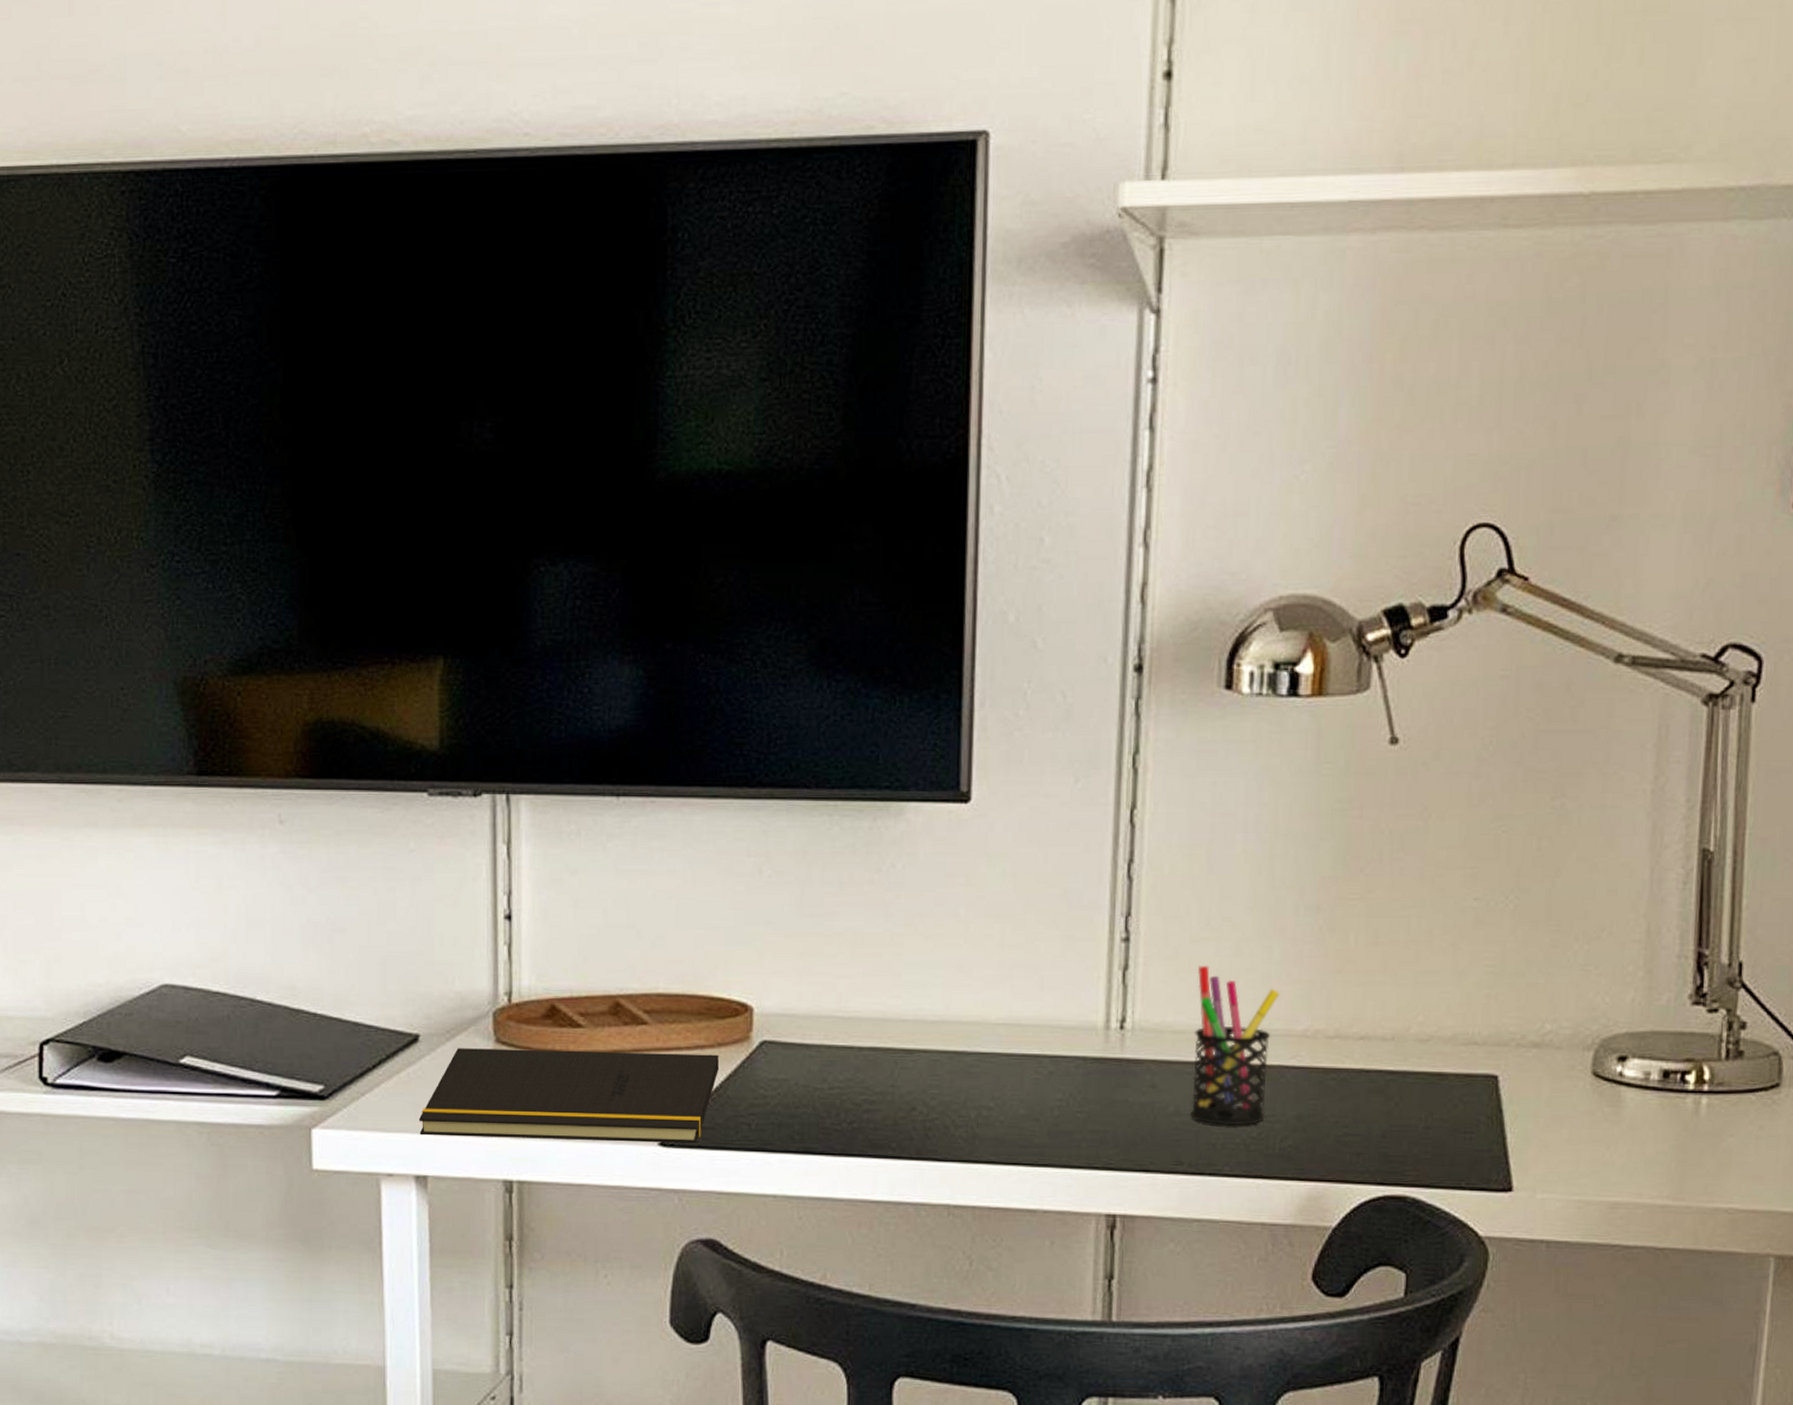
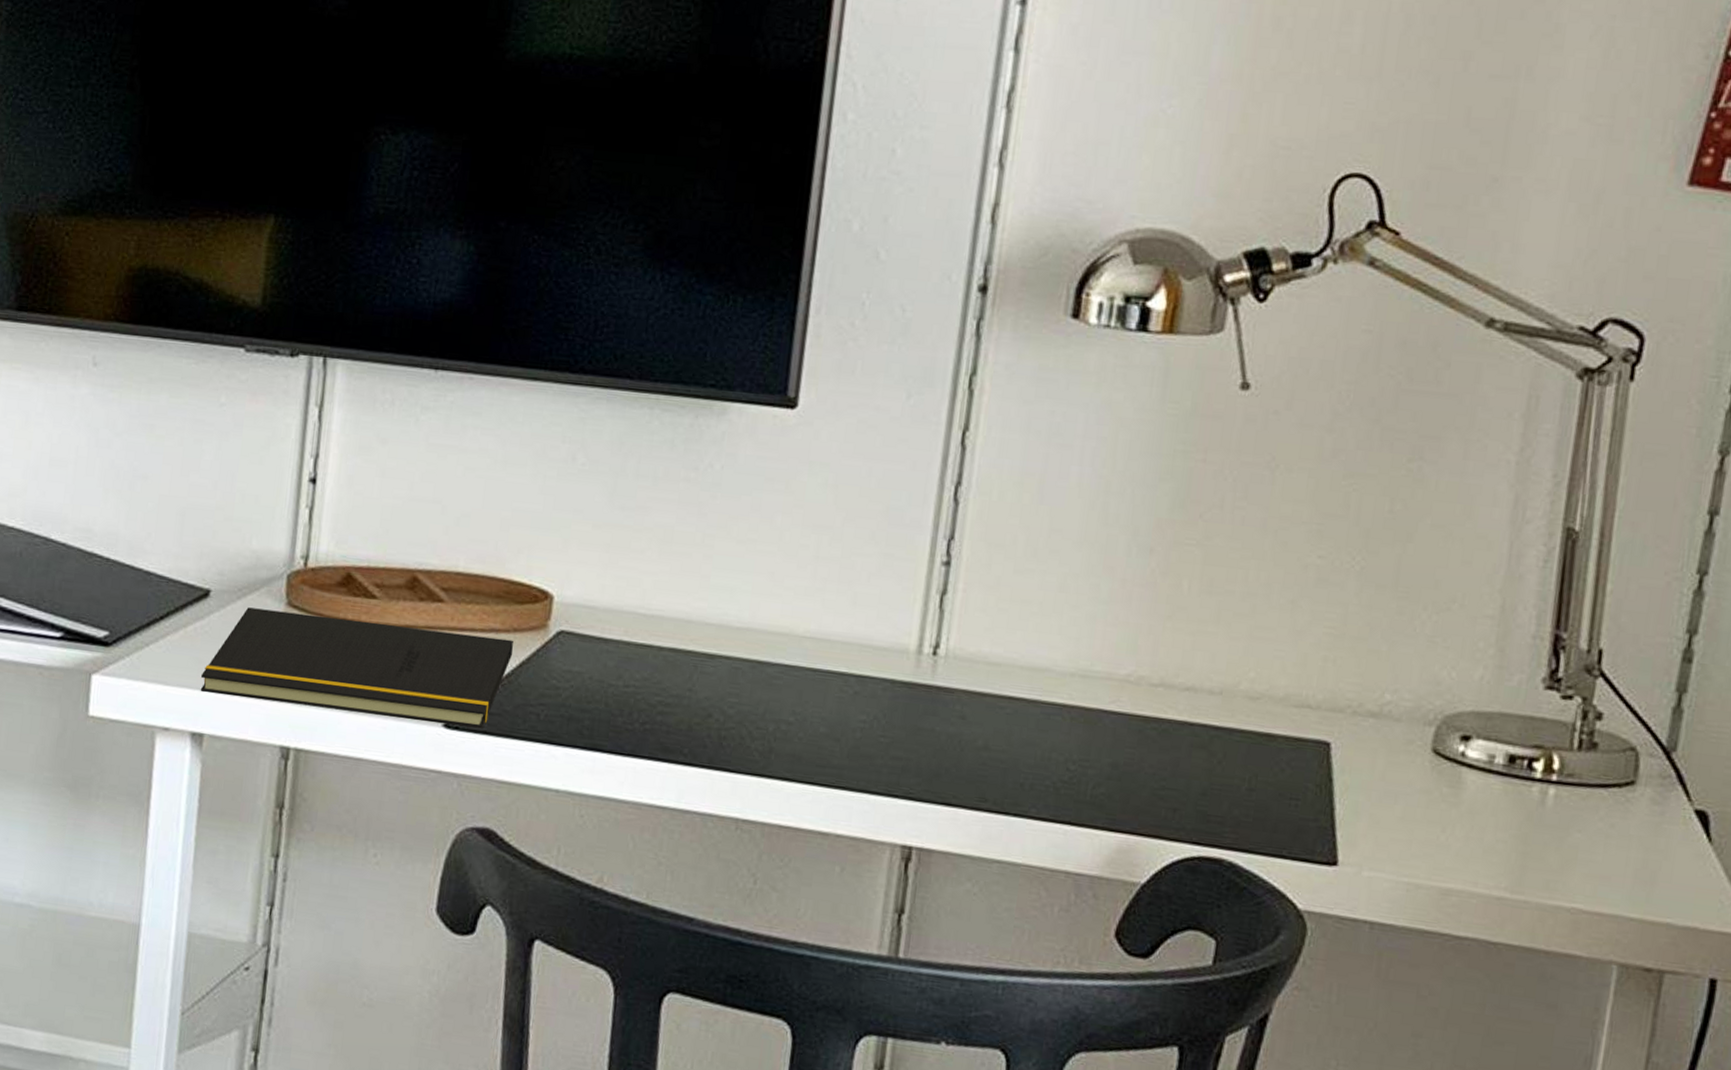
pen holder: present [1190,966,1280,1126] -> none [999,598,1104,768]

